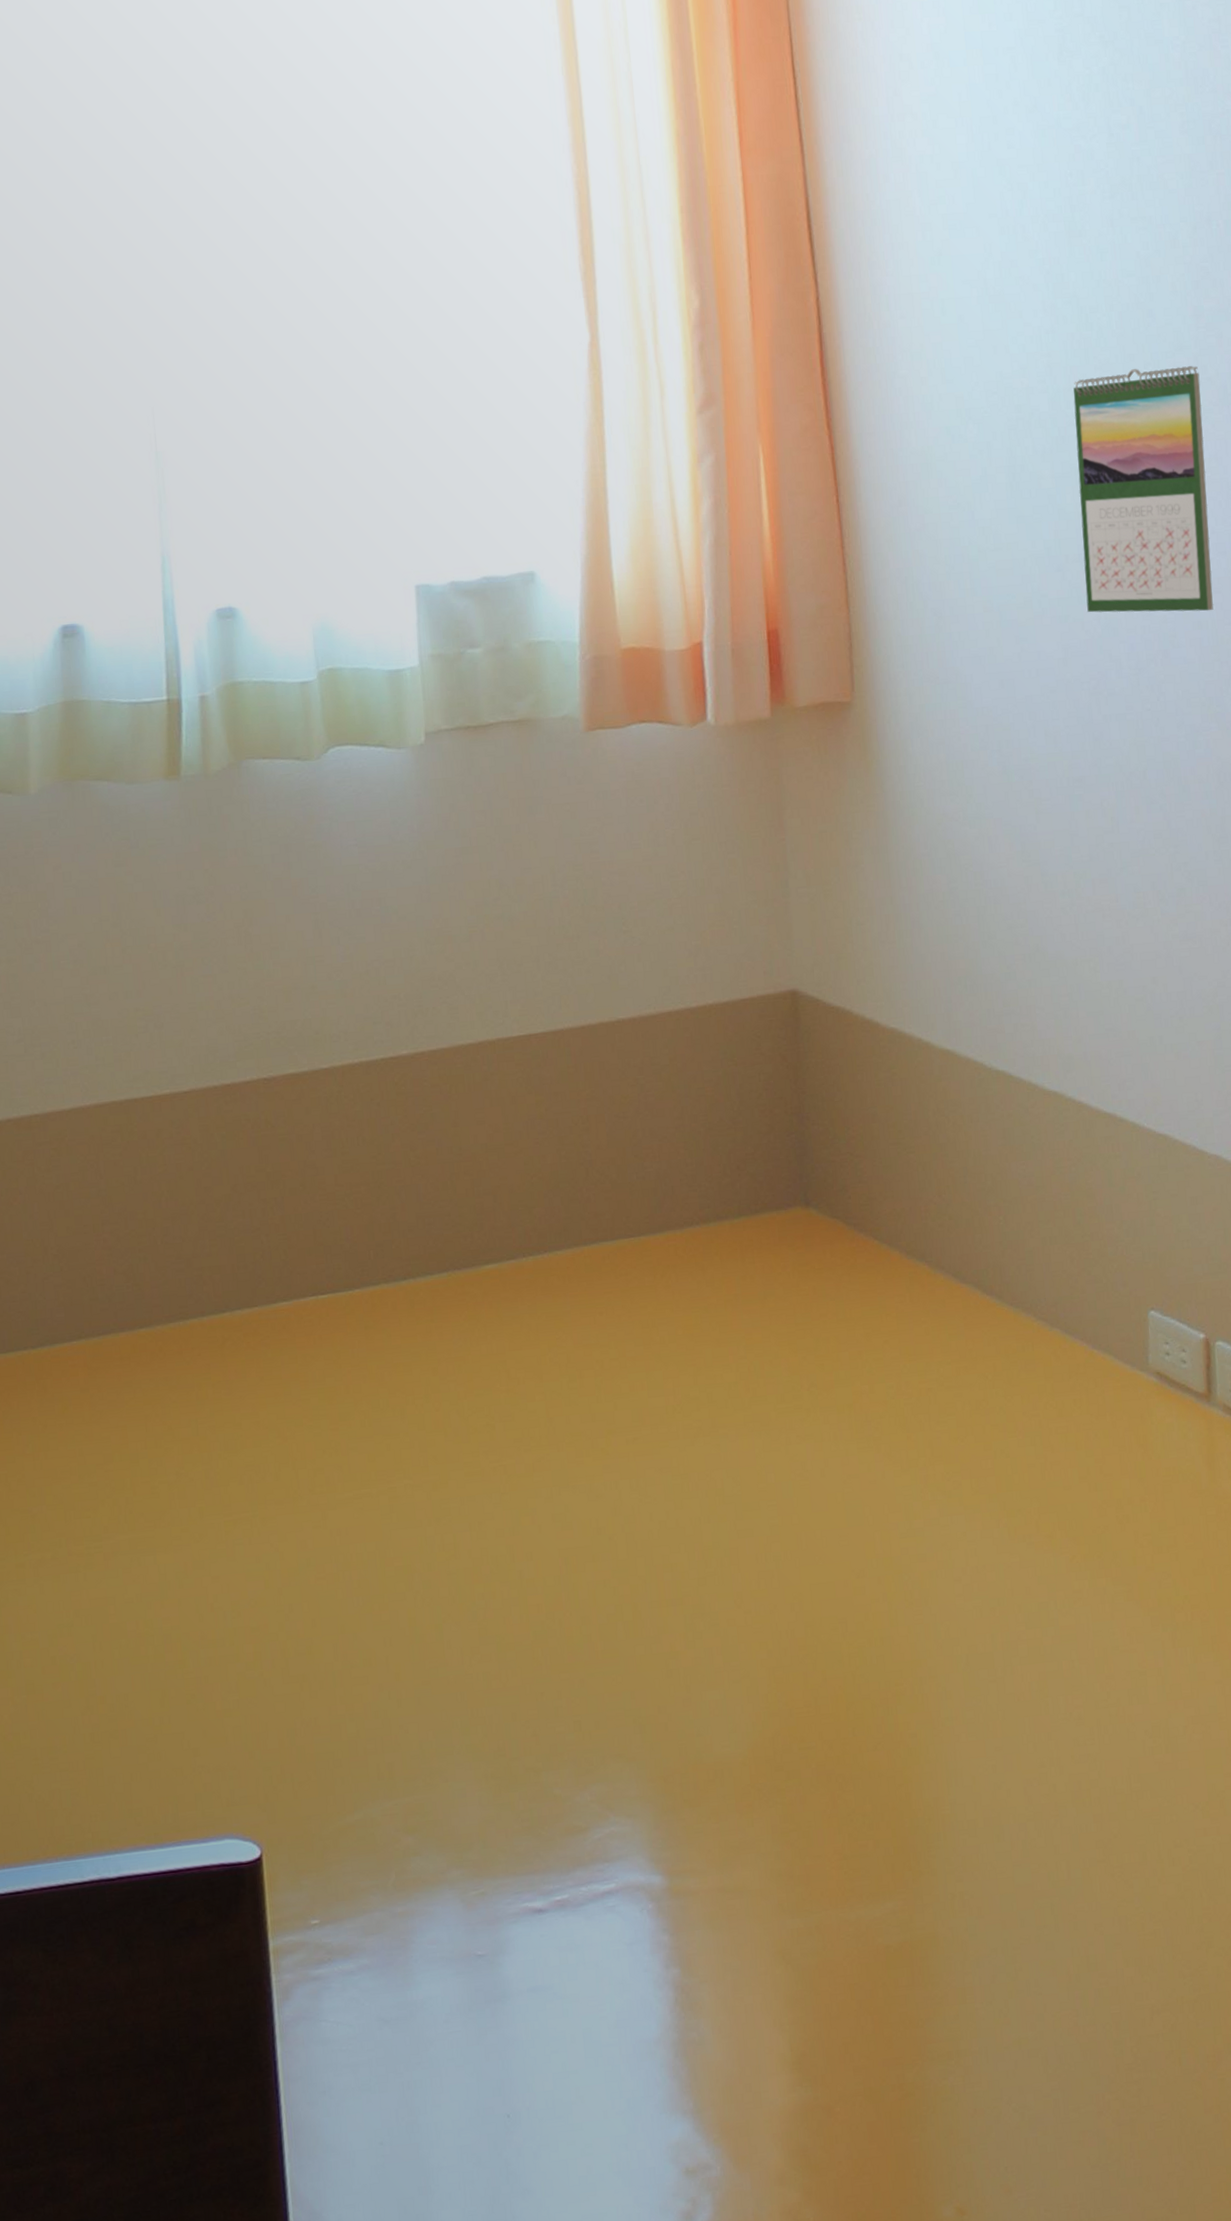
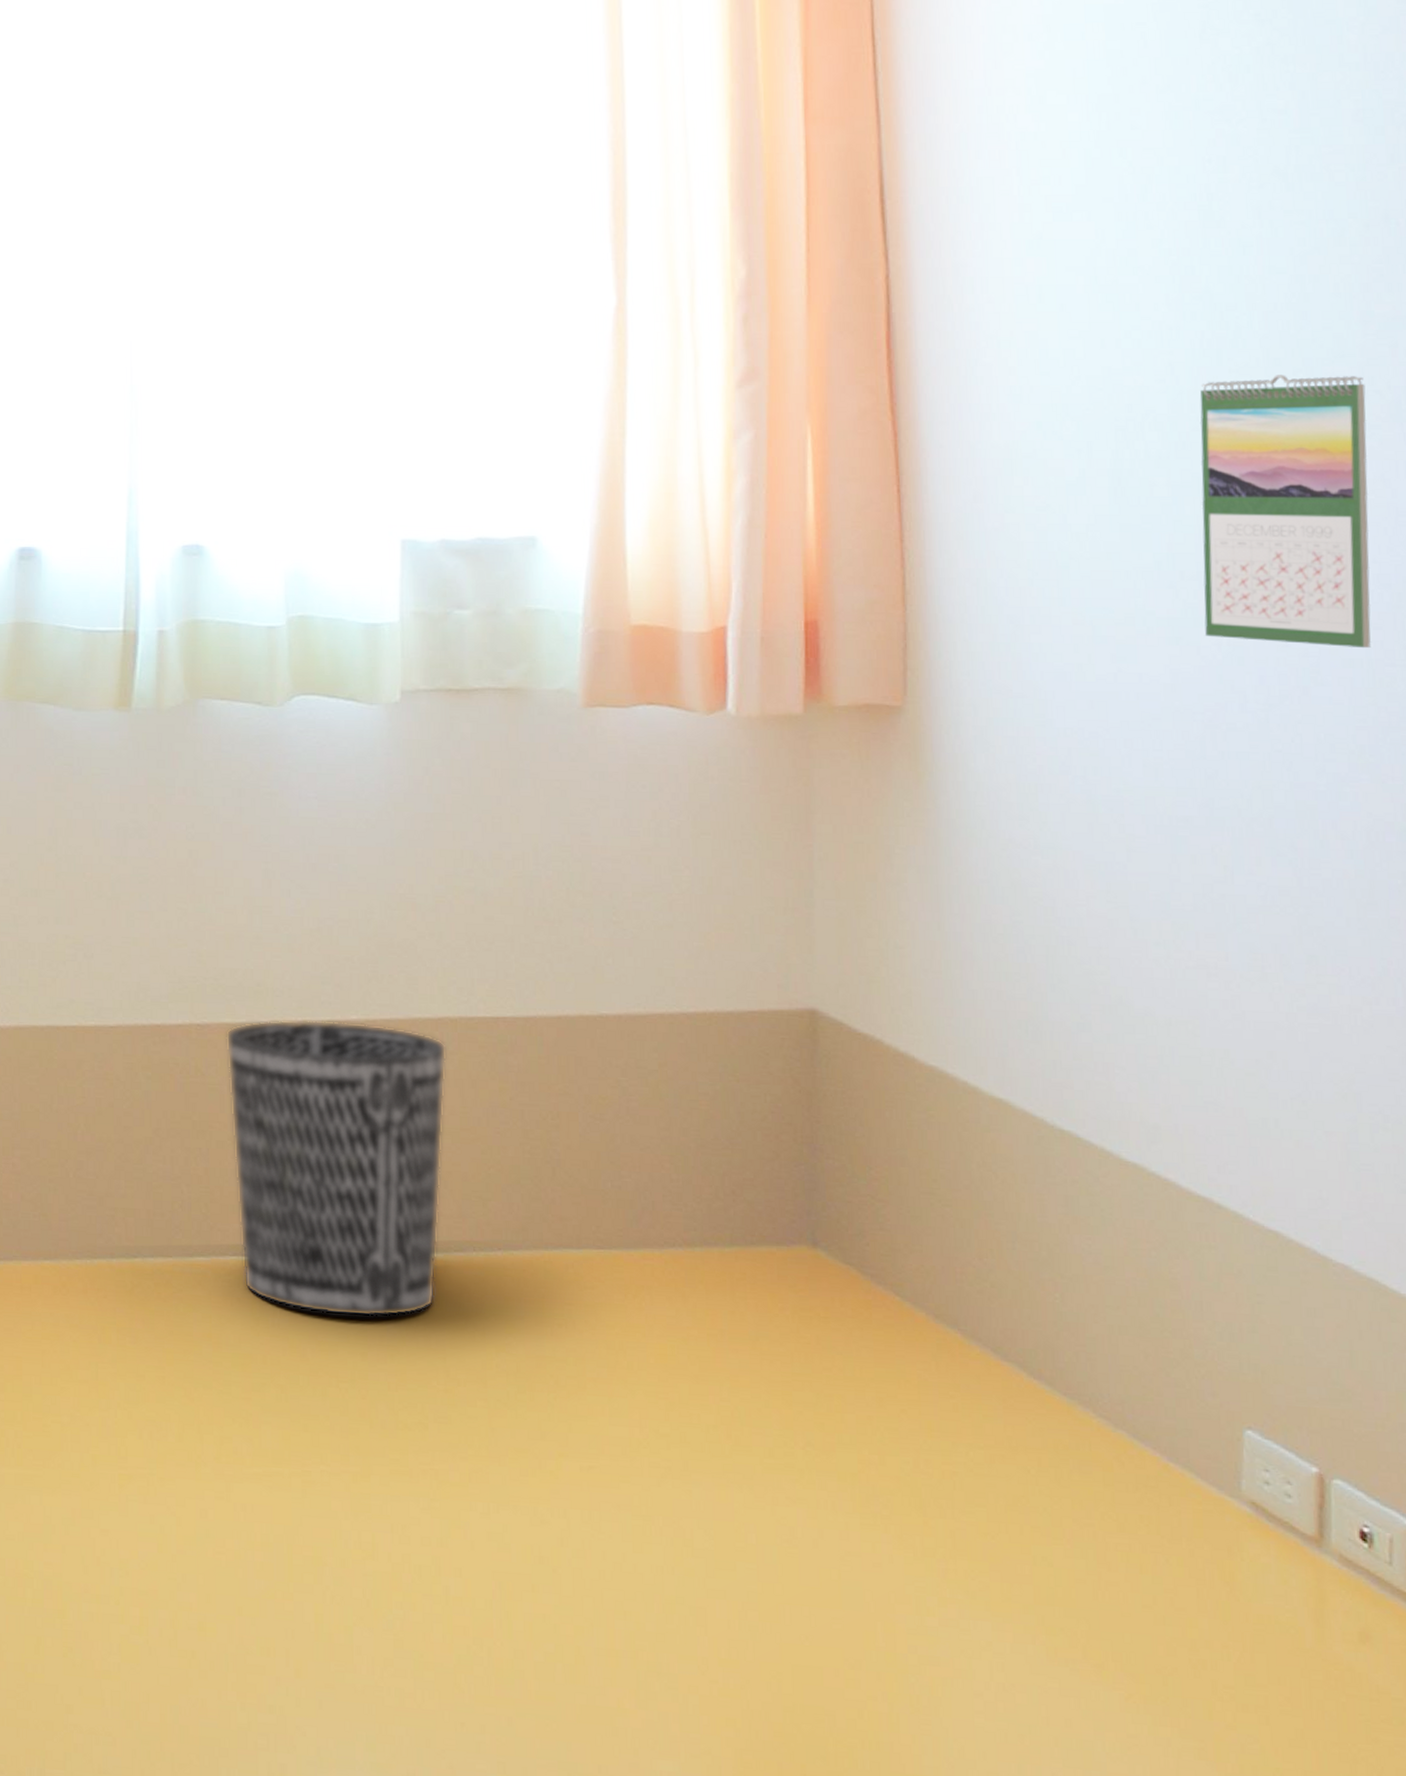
wastebasket: none [291,1056,494,1338] -> present [226,1021,447,1317]

